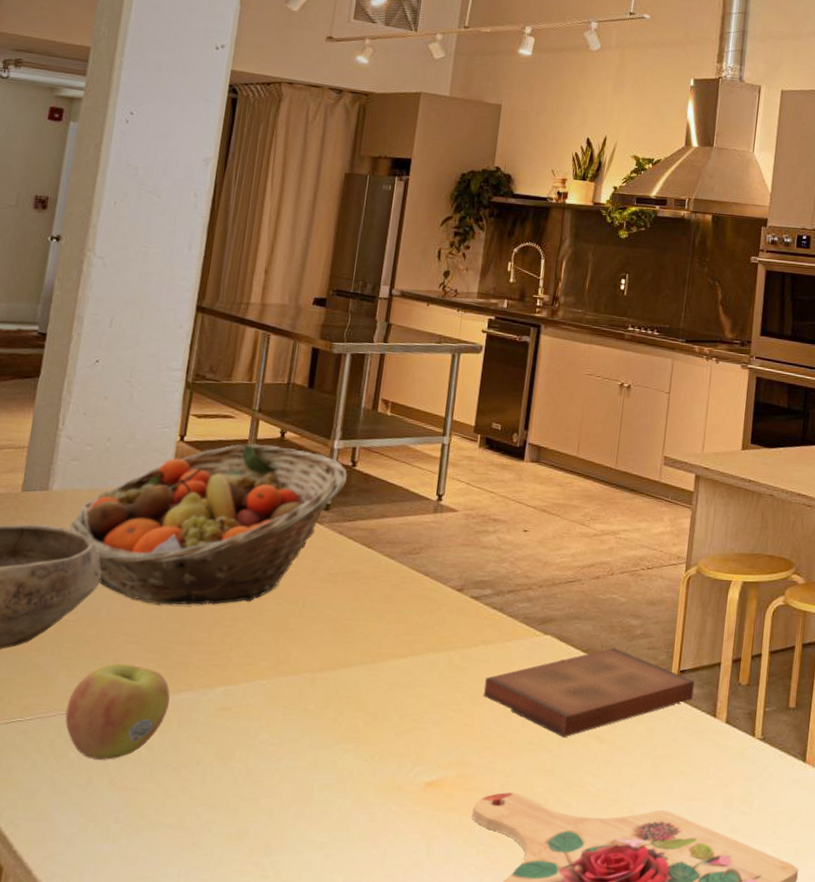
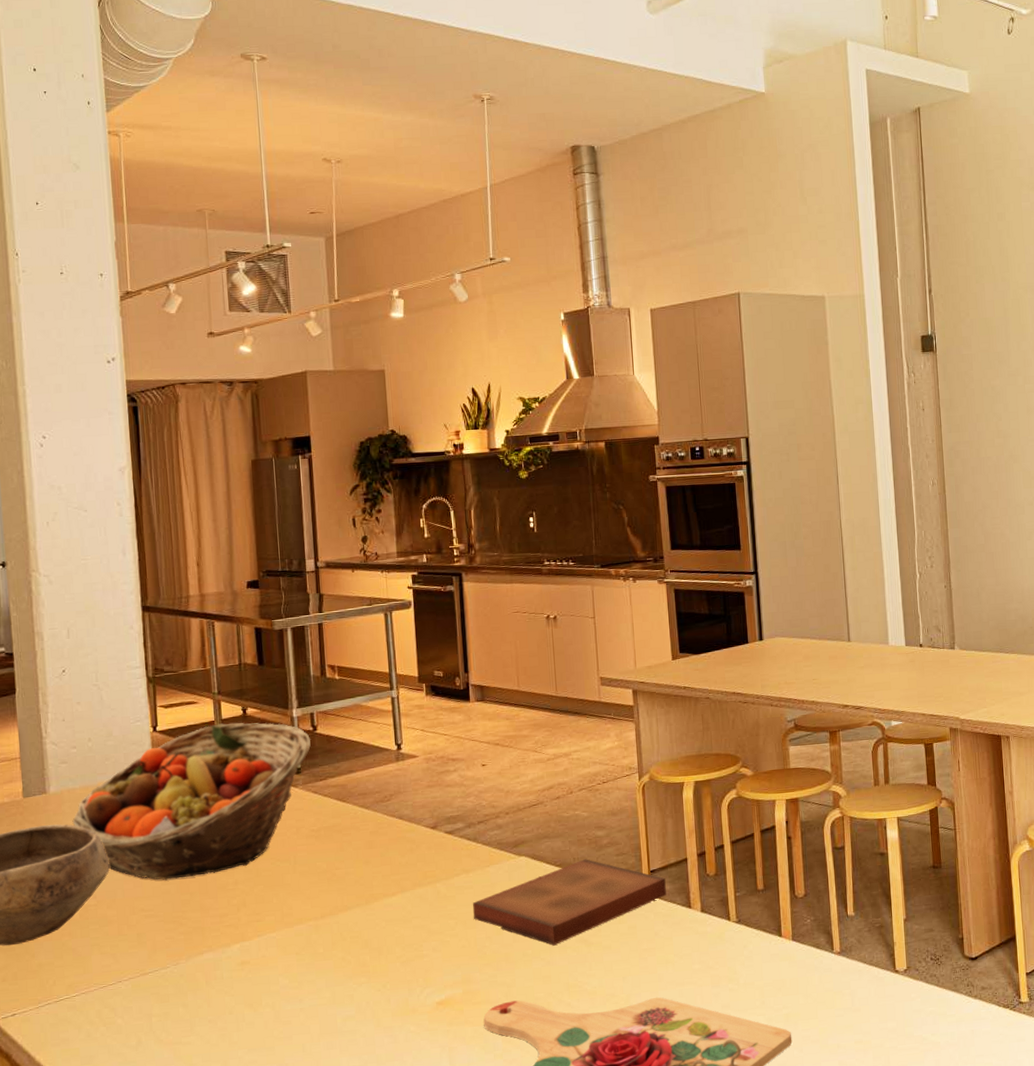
apple: present [65,663,170,760] -> none [105,935,194,1023]

